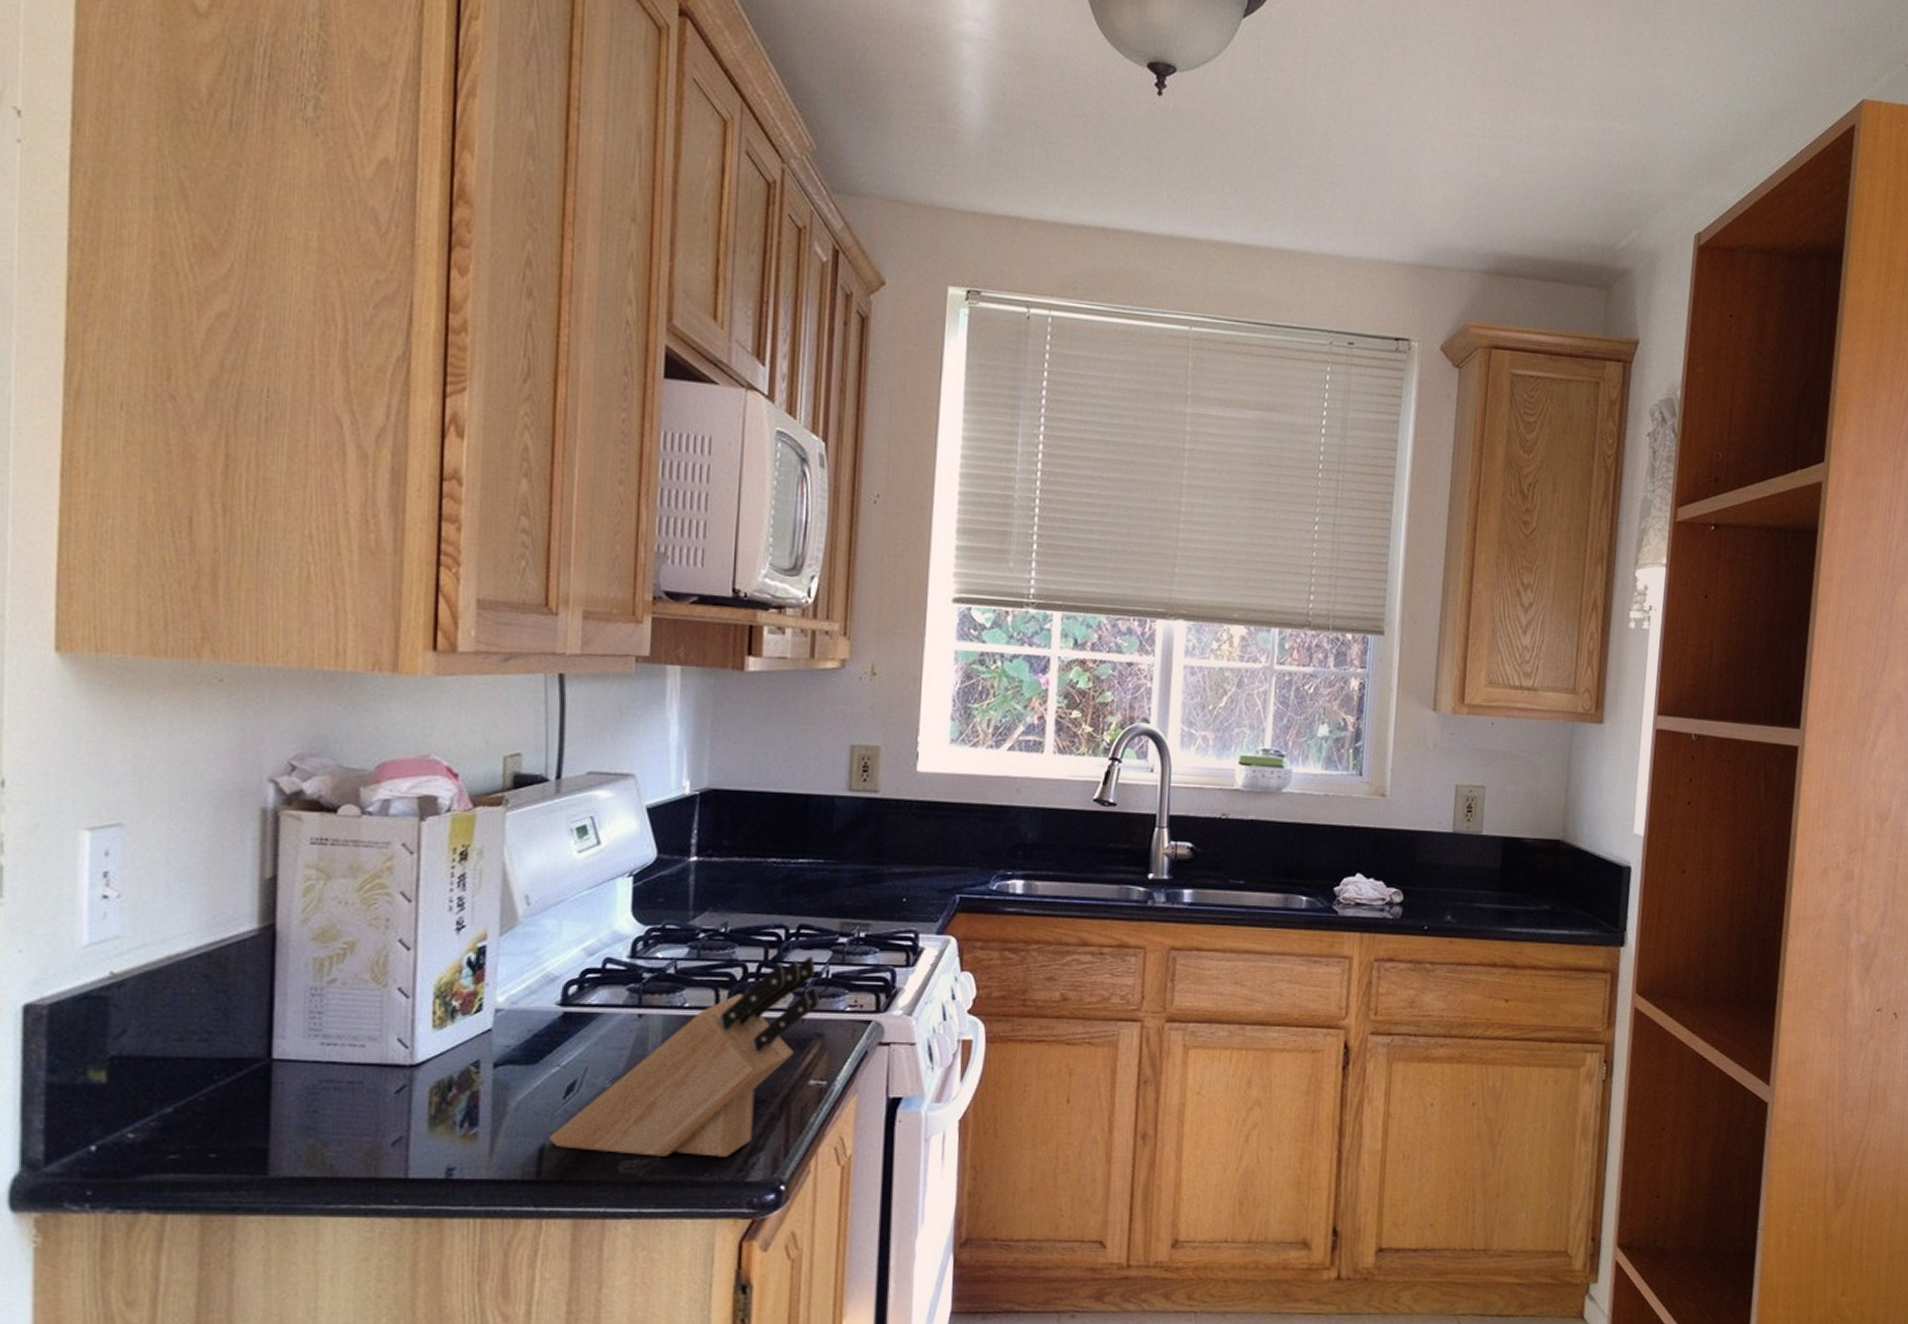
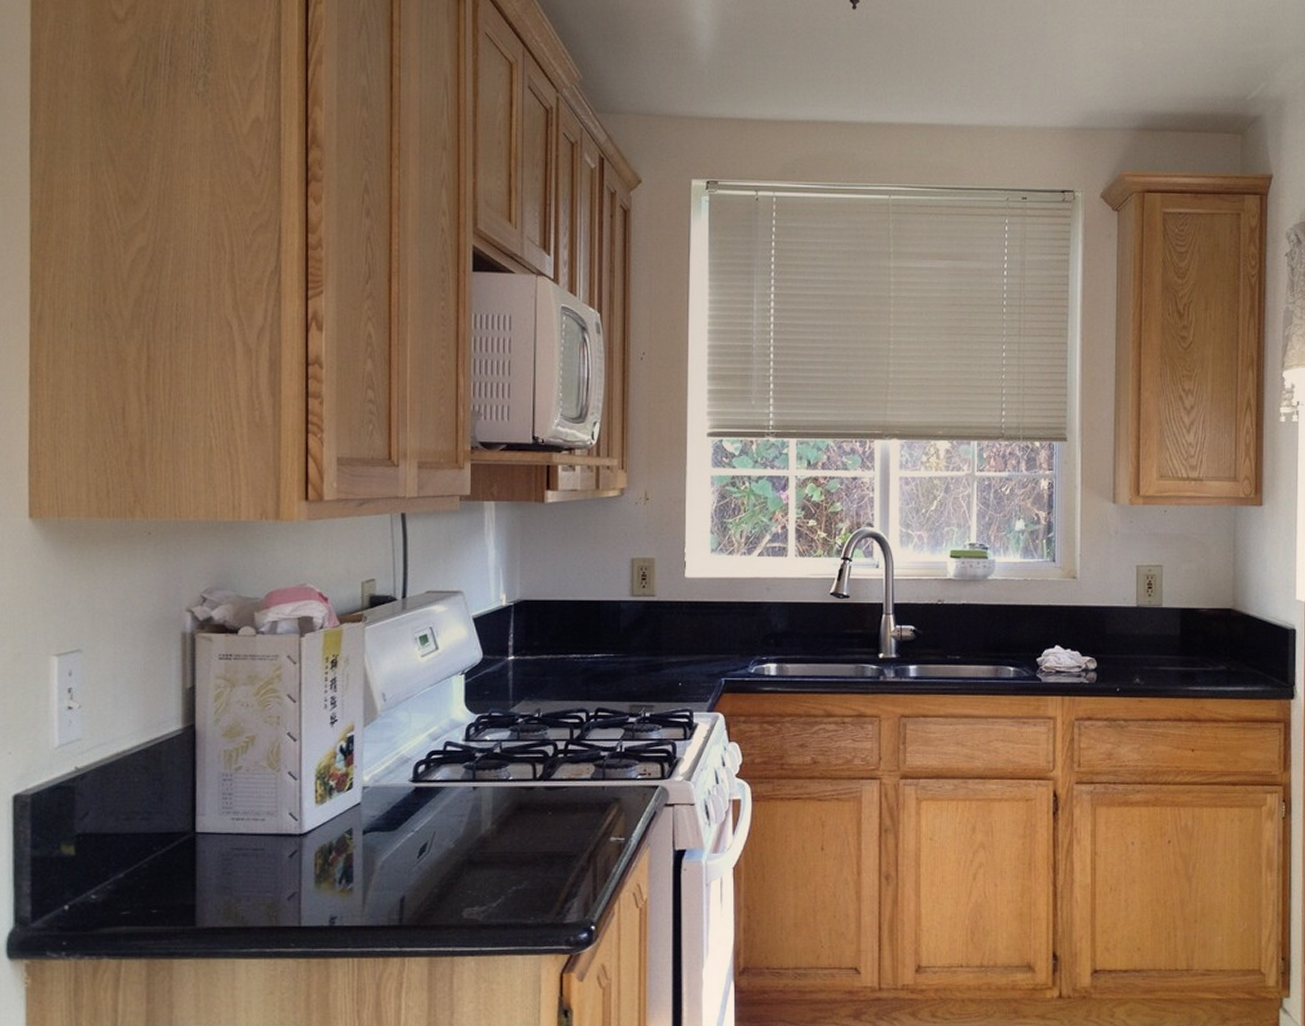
knife block: present [548,956,820,1157] -> none [407,734,616,904]

